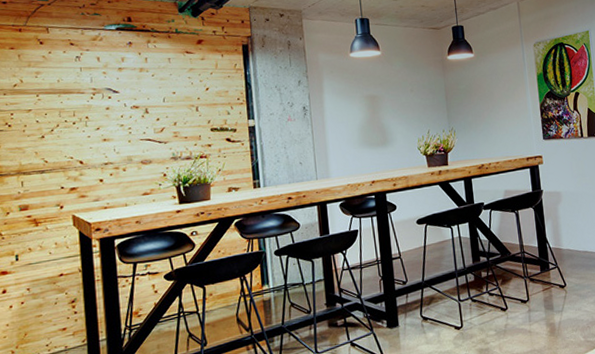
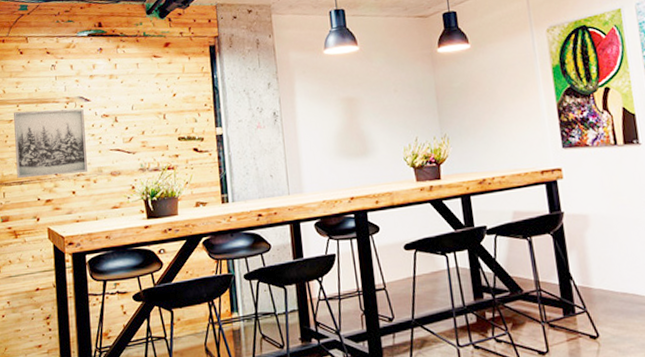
wall art: none [33,100,116,167] -> present [14,109,87,178]

